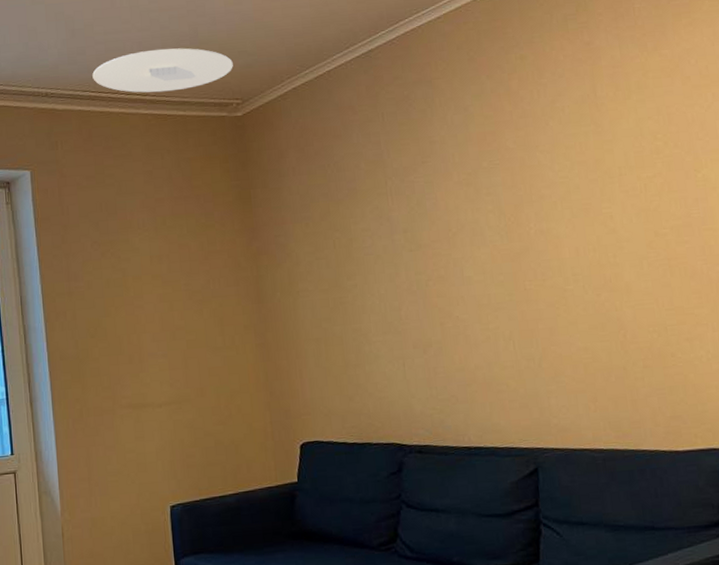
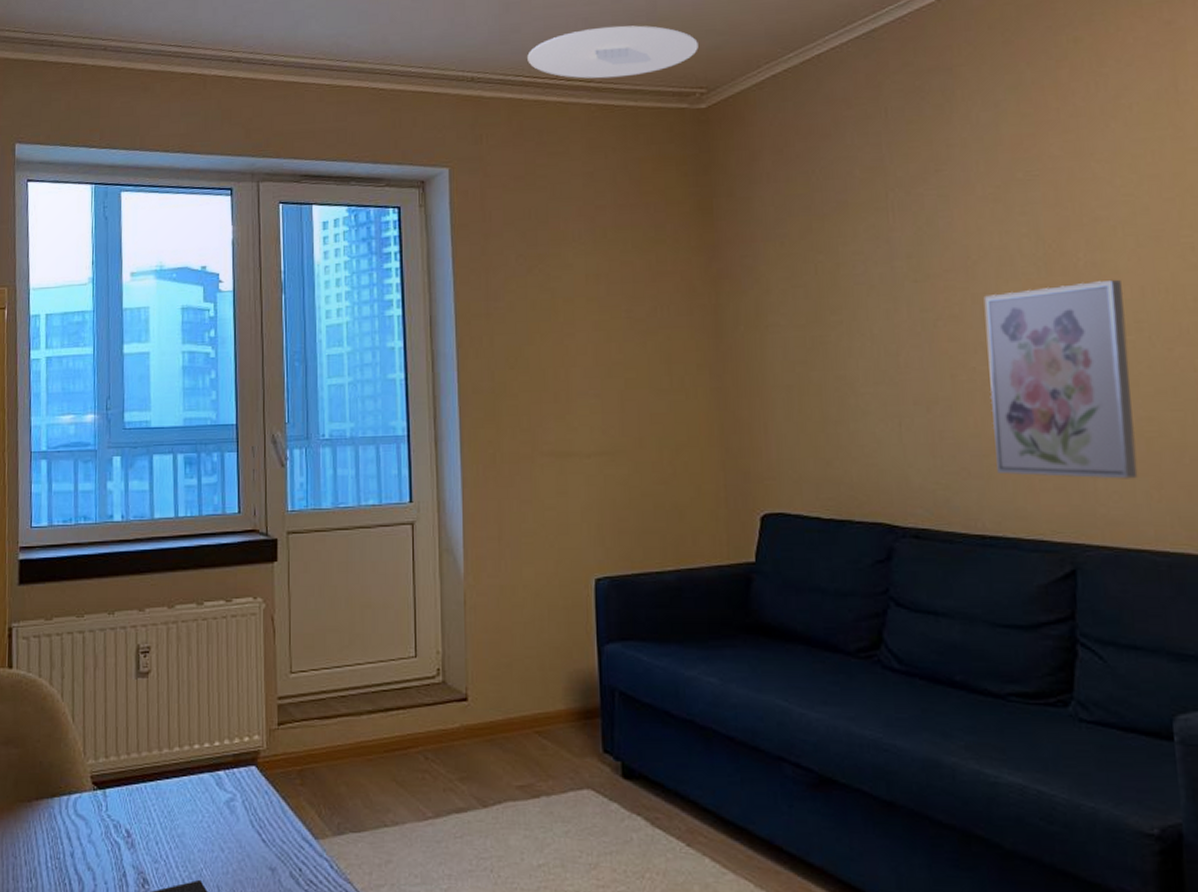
wall art: none [462,243,579,399] -> present [983,279,1138,479]

